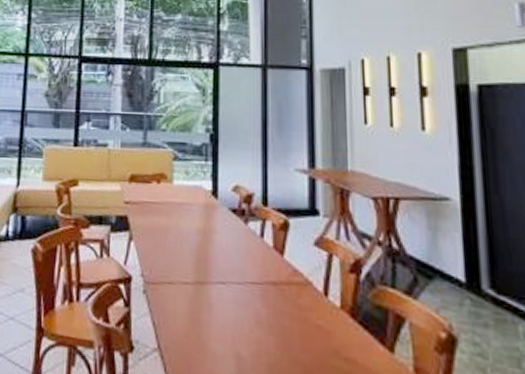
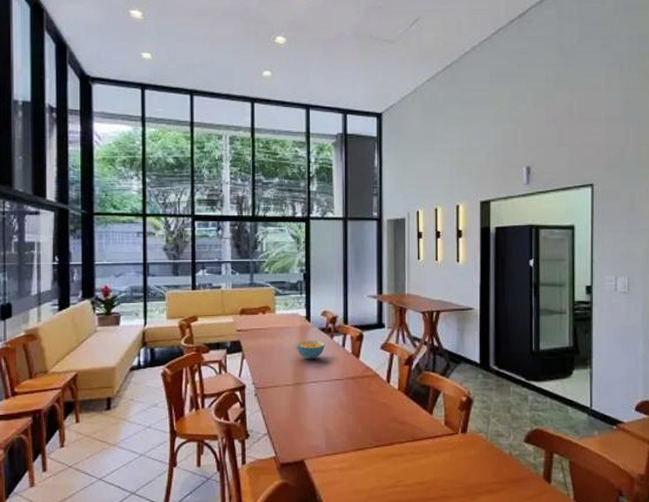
cereal bowl: none [198,223,236,251] -> present [296,340,325,360]

